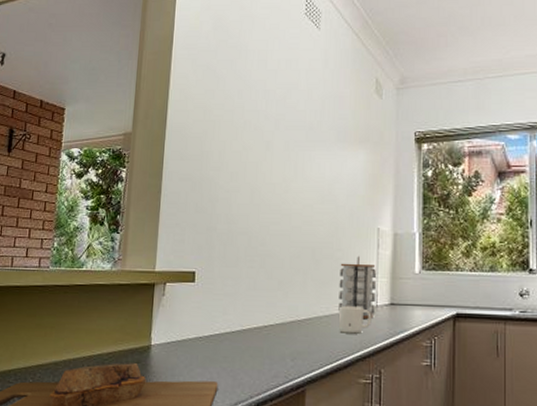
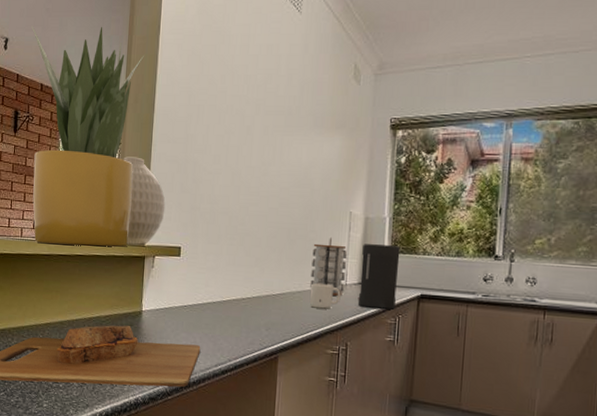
planter: none [26,41,155,275] -> present [31,26,144,247]
vase: none [131,175,178,272] -> present [123,156,166,246]
coffee maker: none [390,261,432,332] -> present [357,244,401,311]

